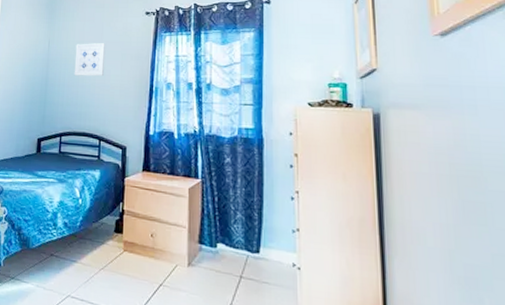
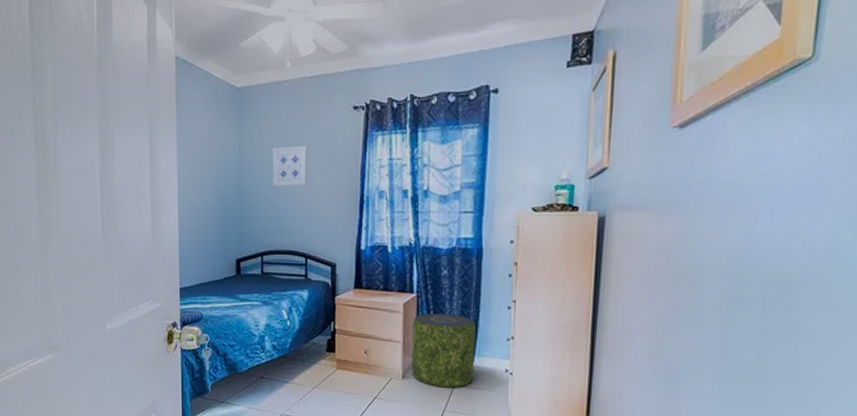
pouf: none [197,199,261,280] -> present [411,313,476,388]

